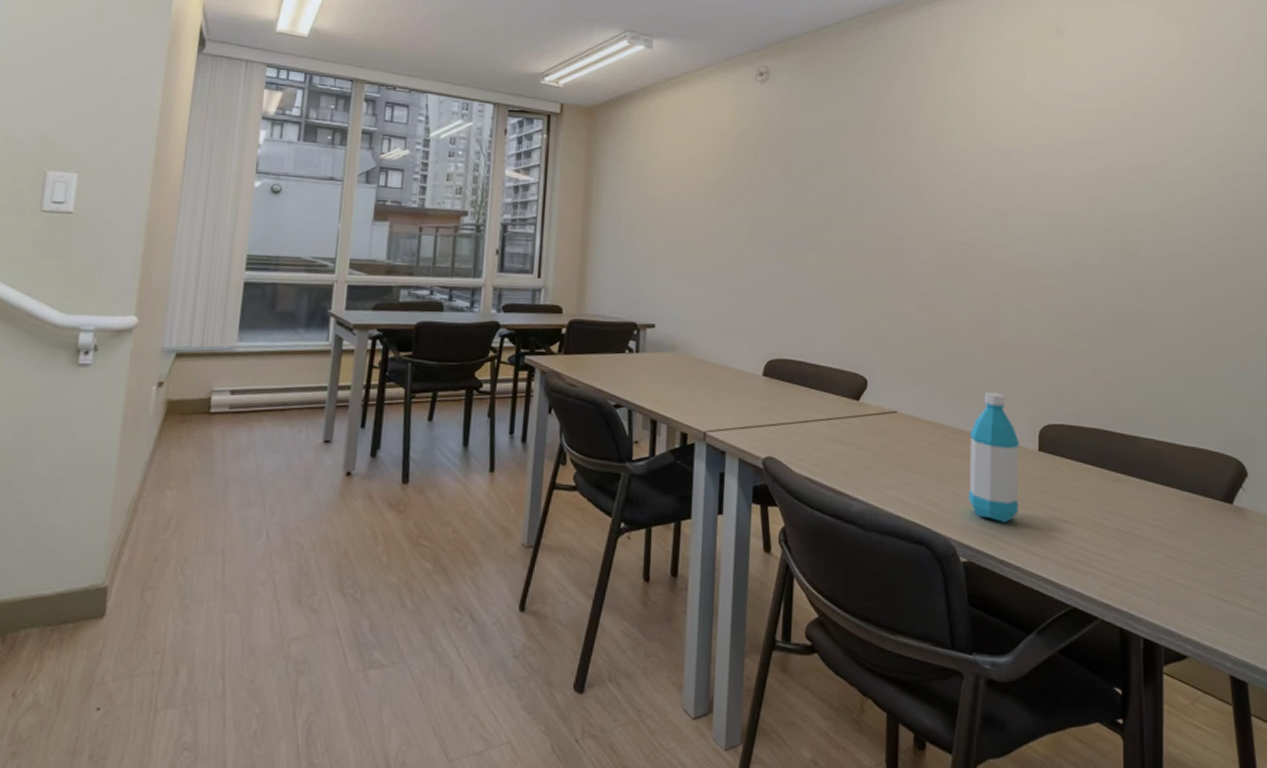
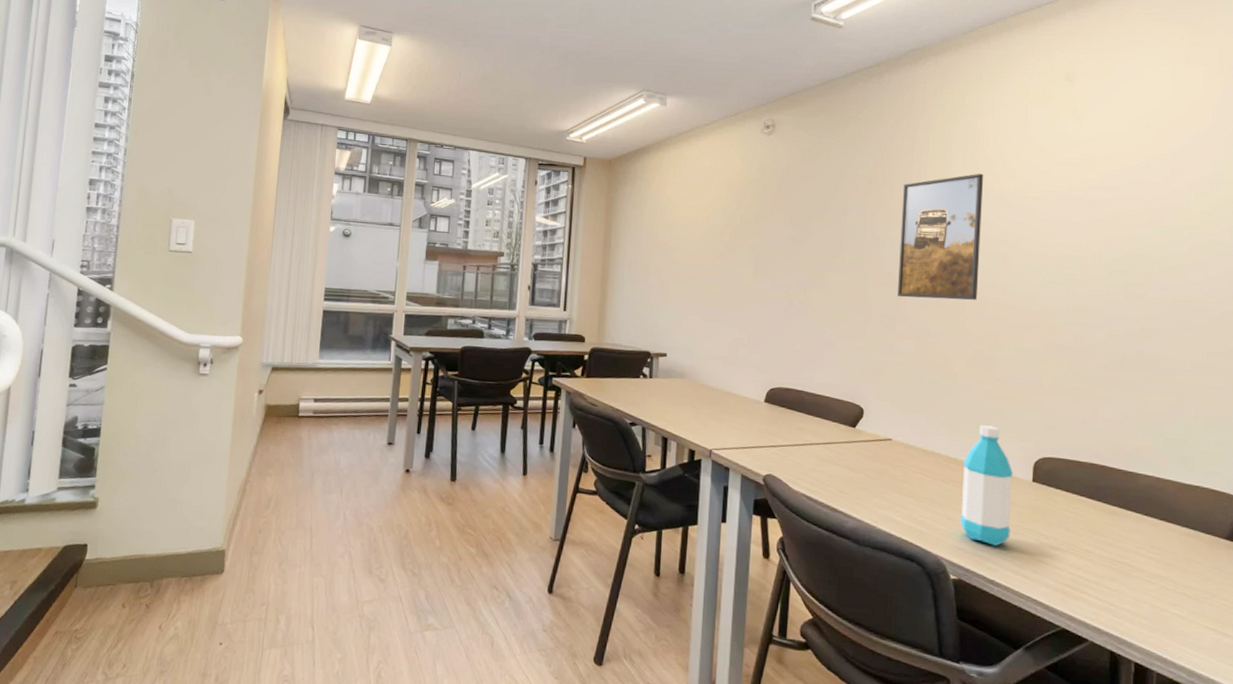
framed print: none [899,126,982,260] -> present [898,173,984,300]

